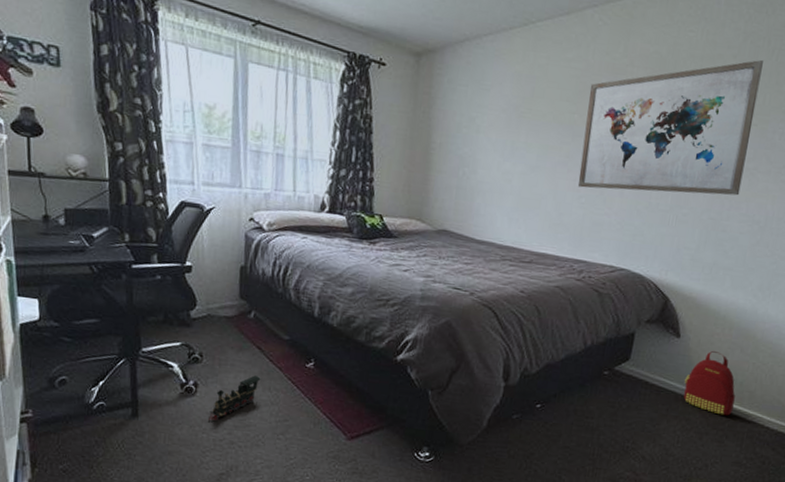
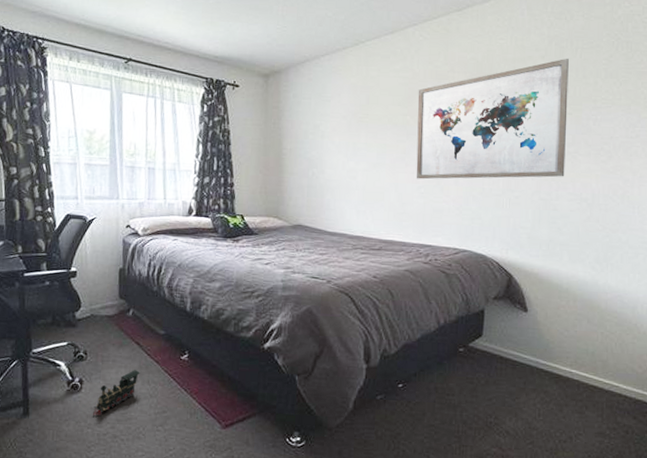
backpack: present [683,350,735,416] -> none [538,322,589,386]

